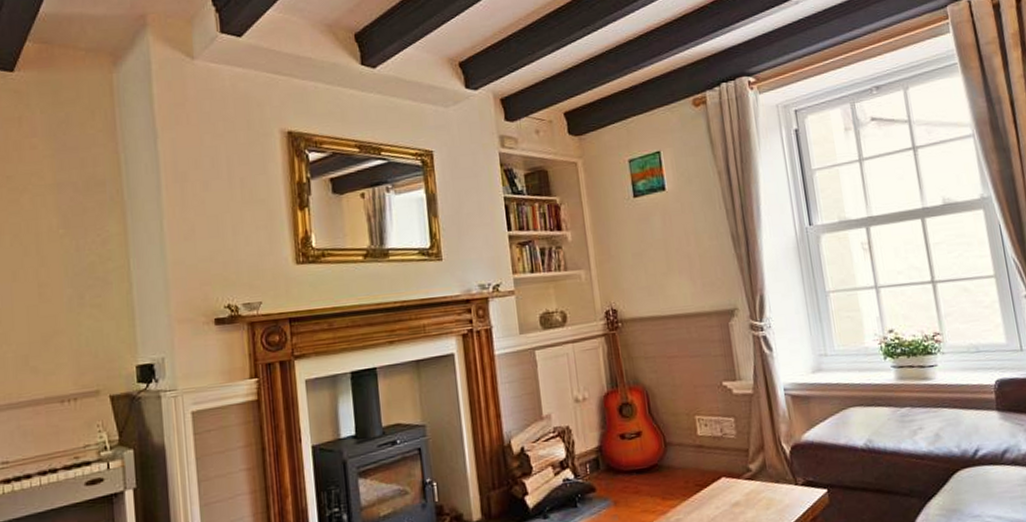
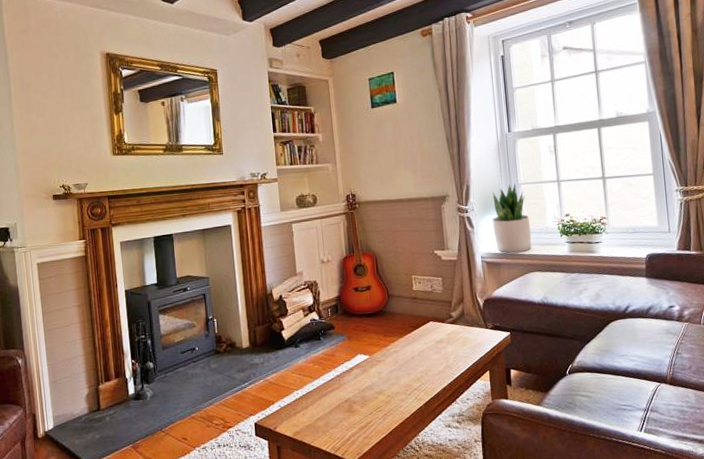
planter: none [793,292,848,383] -> present [492,184,532,253]

